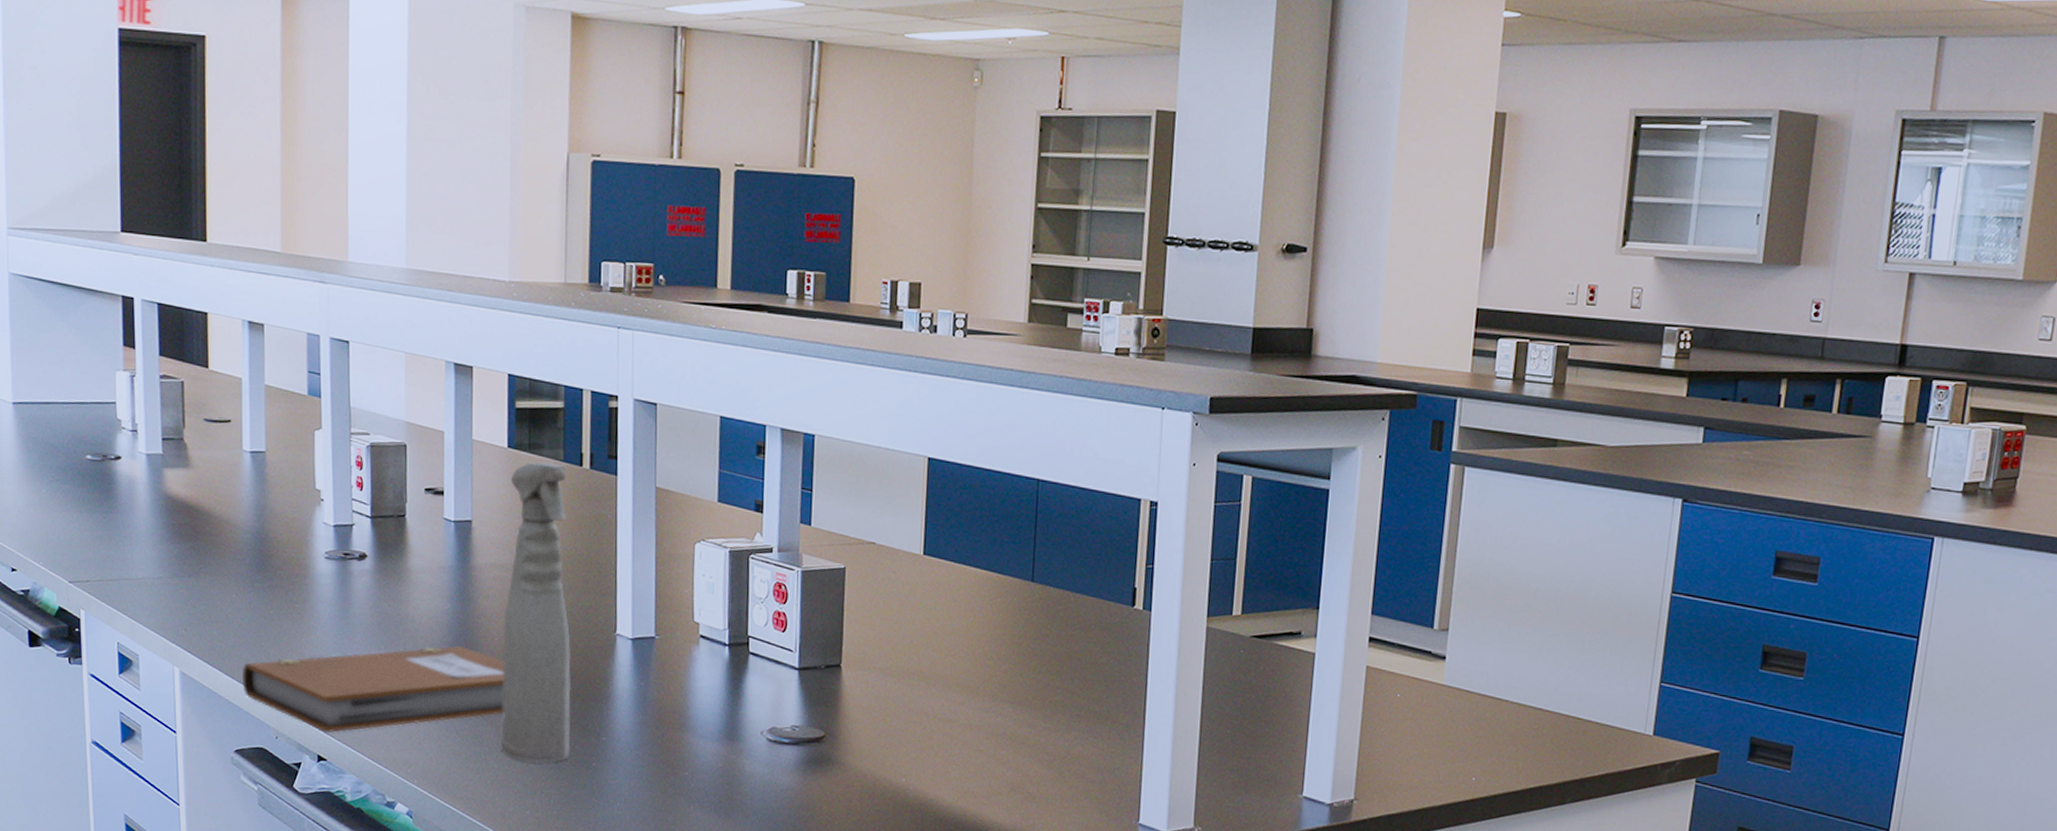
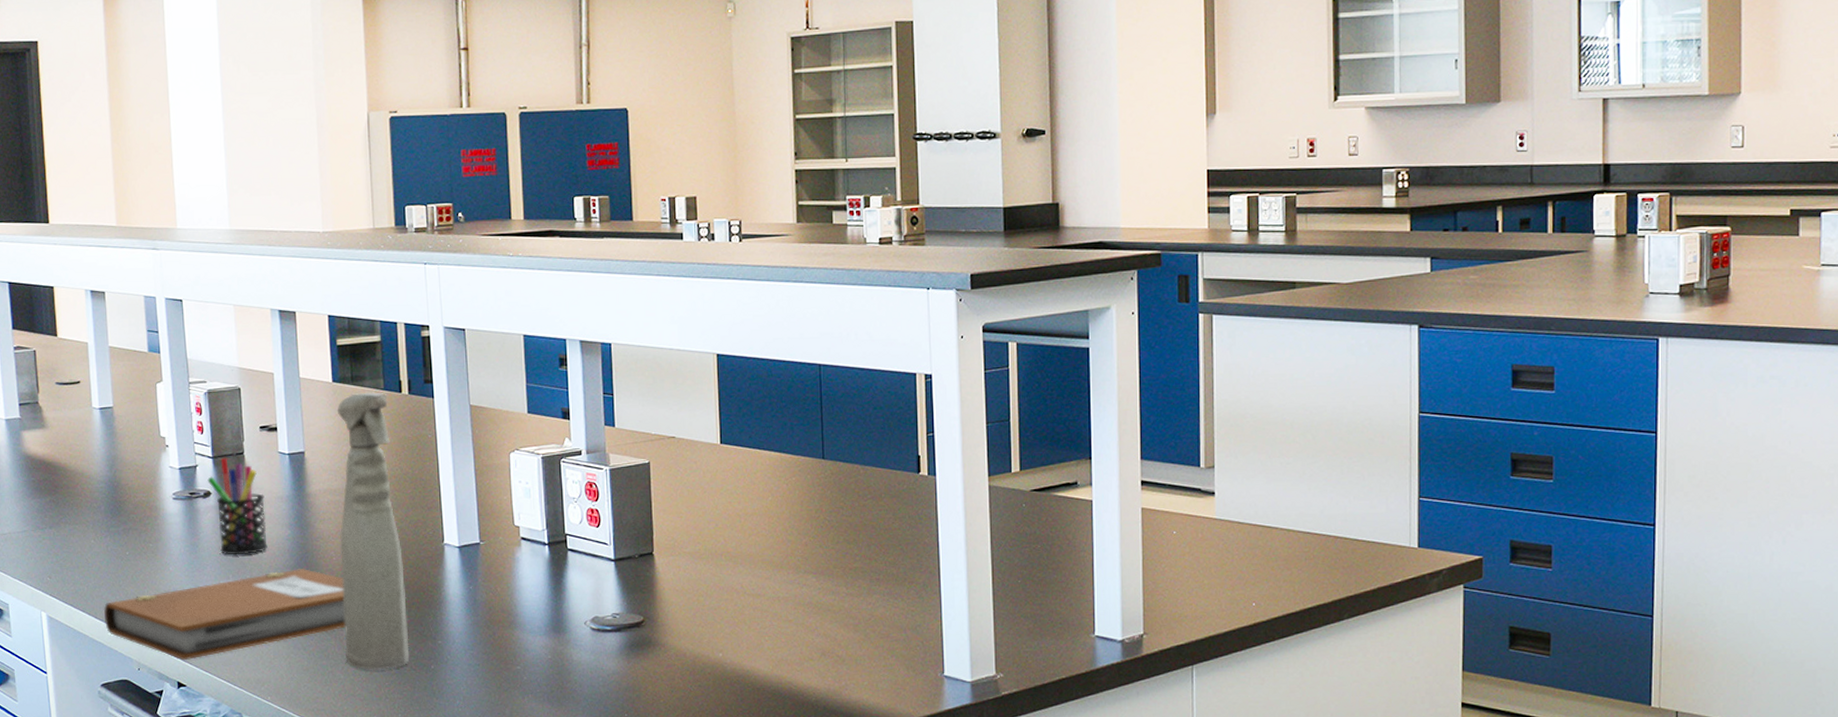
pen holder: none [364,518,425,625] -> present [207,457,268,554]

